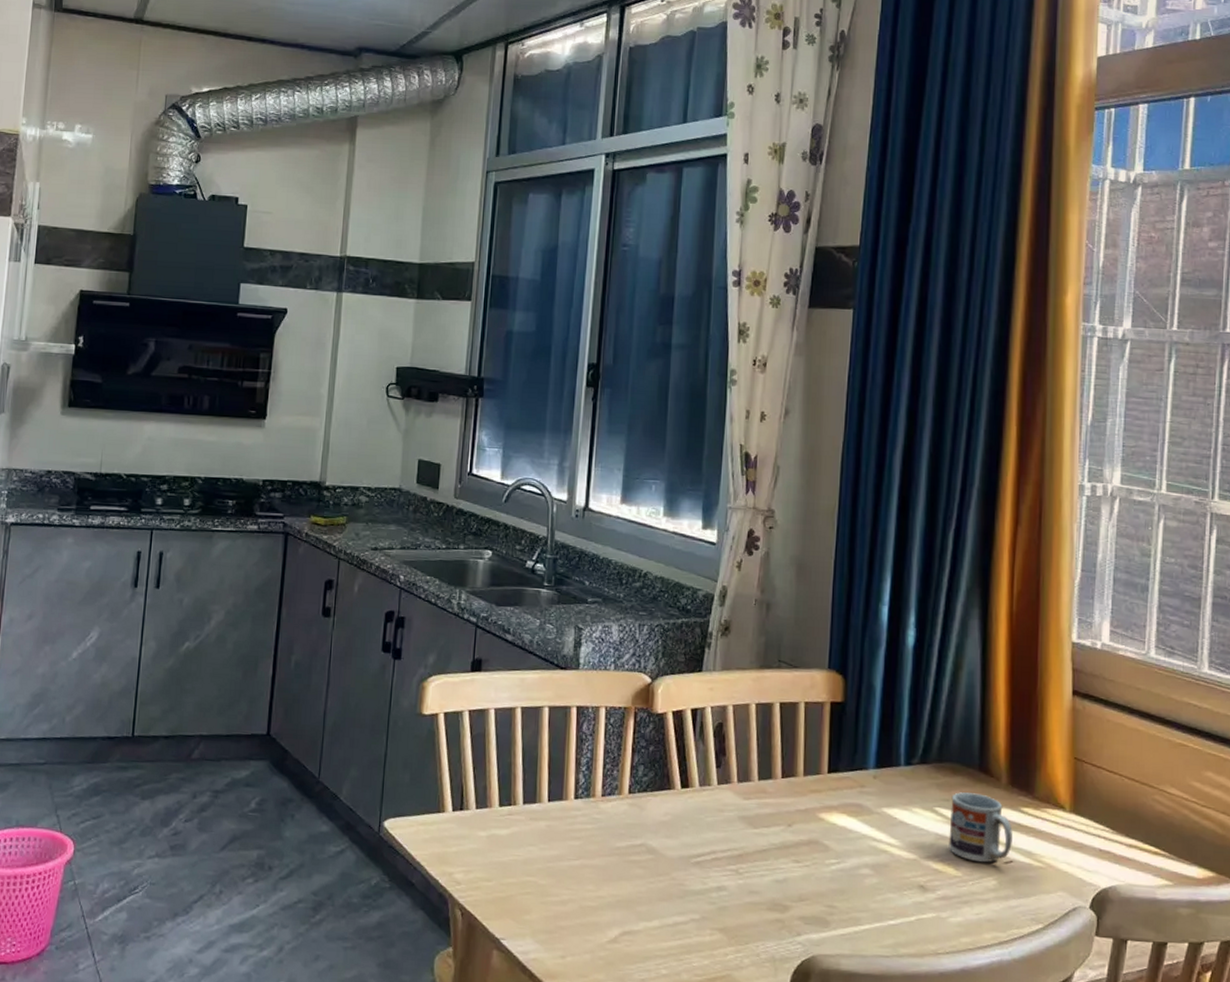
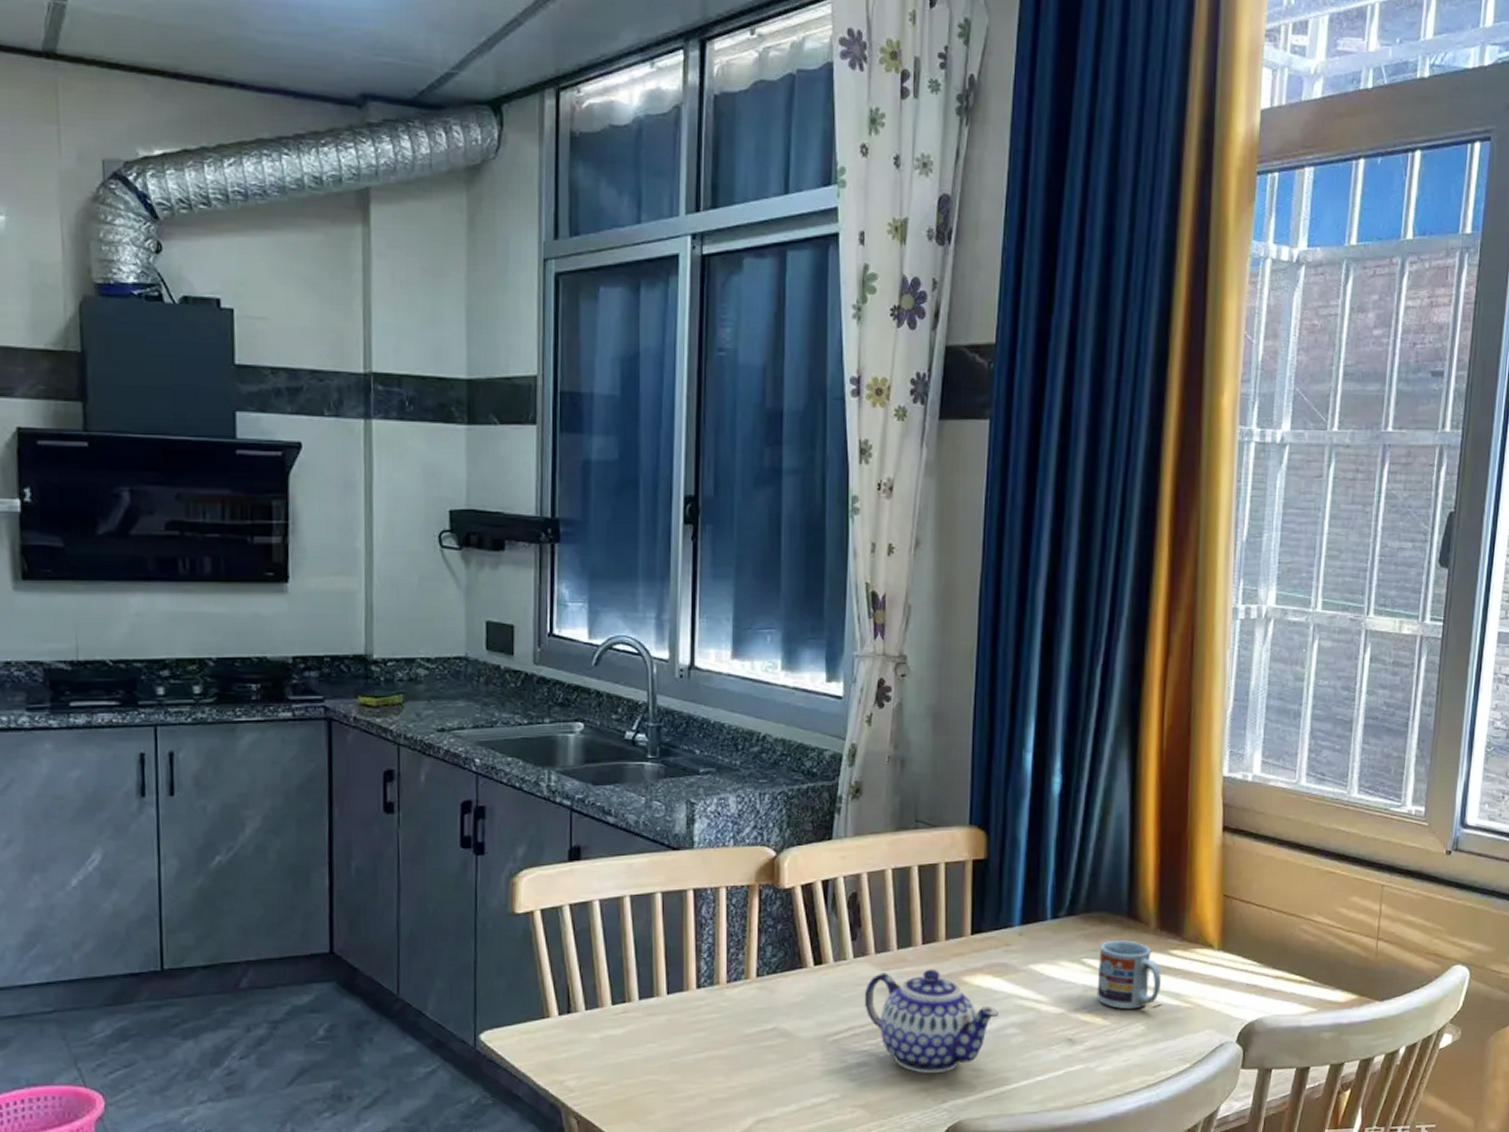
teapot: none [727,801,853,906] -> present [865,969,998,1074]

